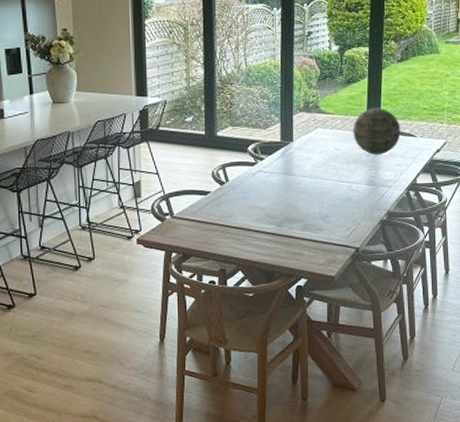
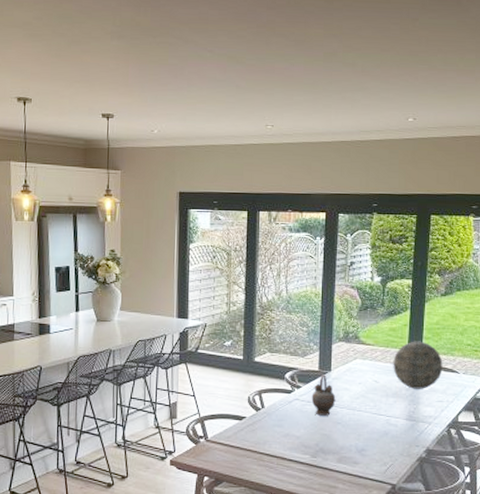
teapot: none [274,145,299,186] -> present [311,374,336,416]

